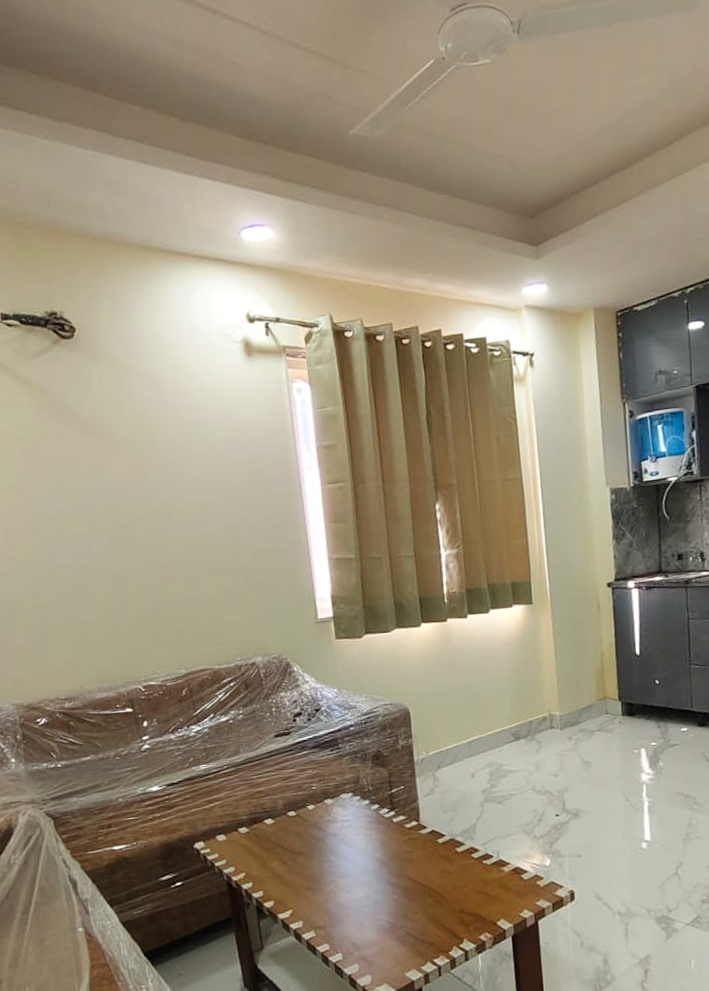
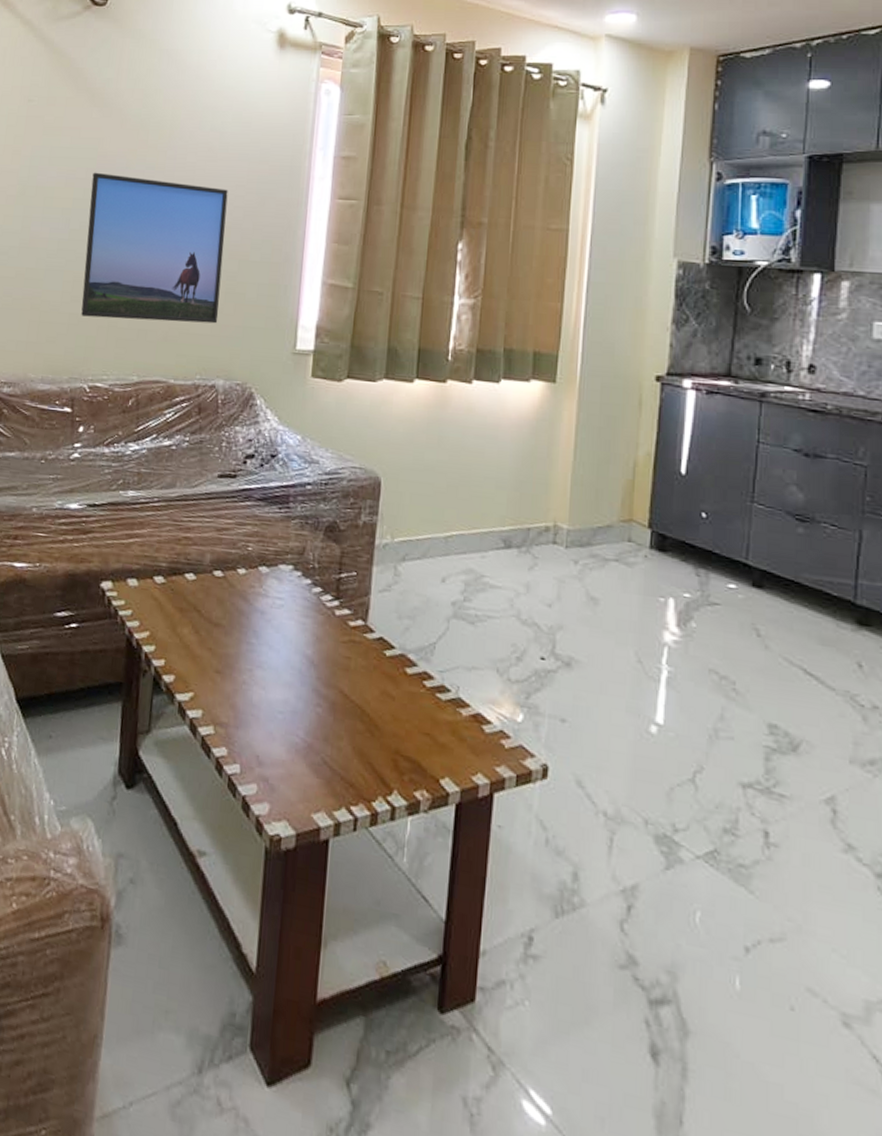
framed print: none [100,492,246,627] -> present [81,172,228,324]

